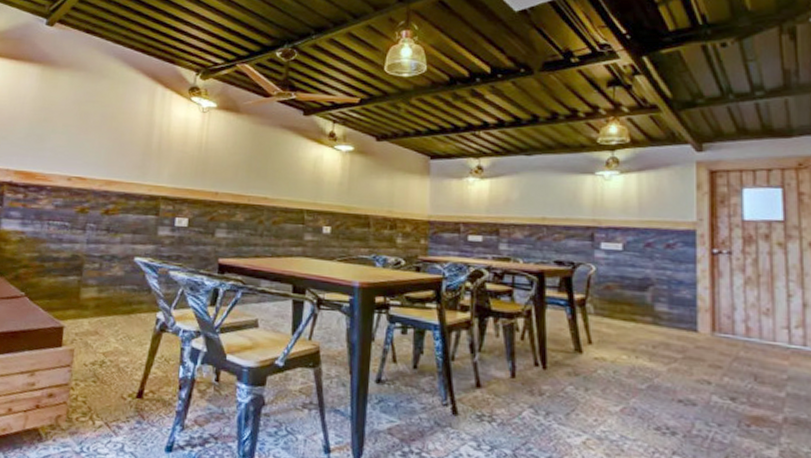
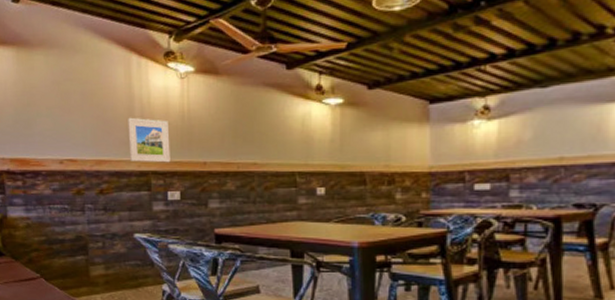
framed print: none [142,143,185,190] -> present [128,117,170,163]

